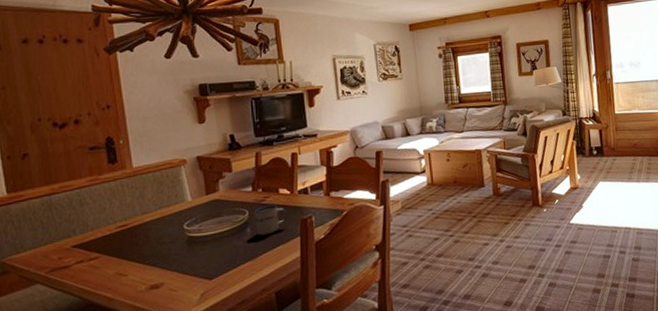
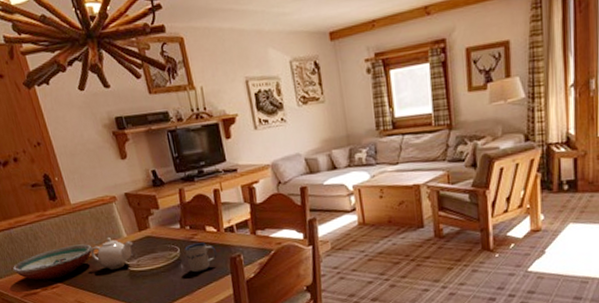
decorative bowl: none [43,209,149,252] -> present [12,244,93,280]
teapot: none [146,202,198,237] -> present [90,238,134,270]

